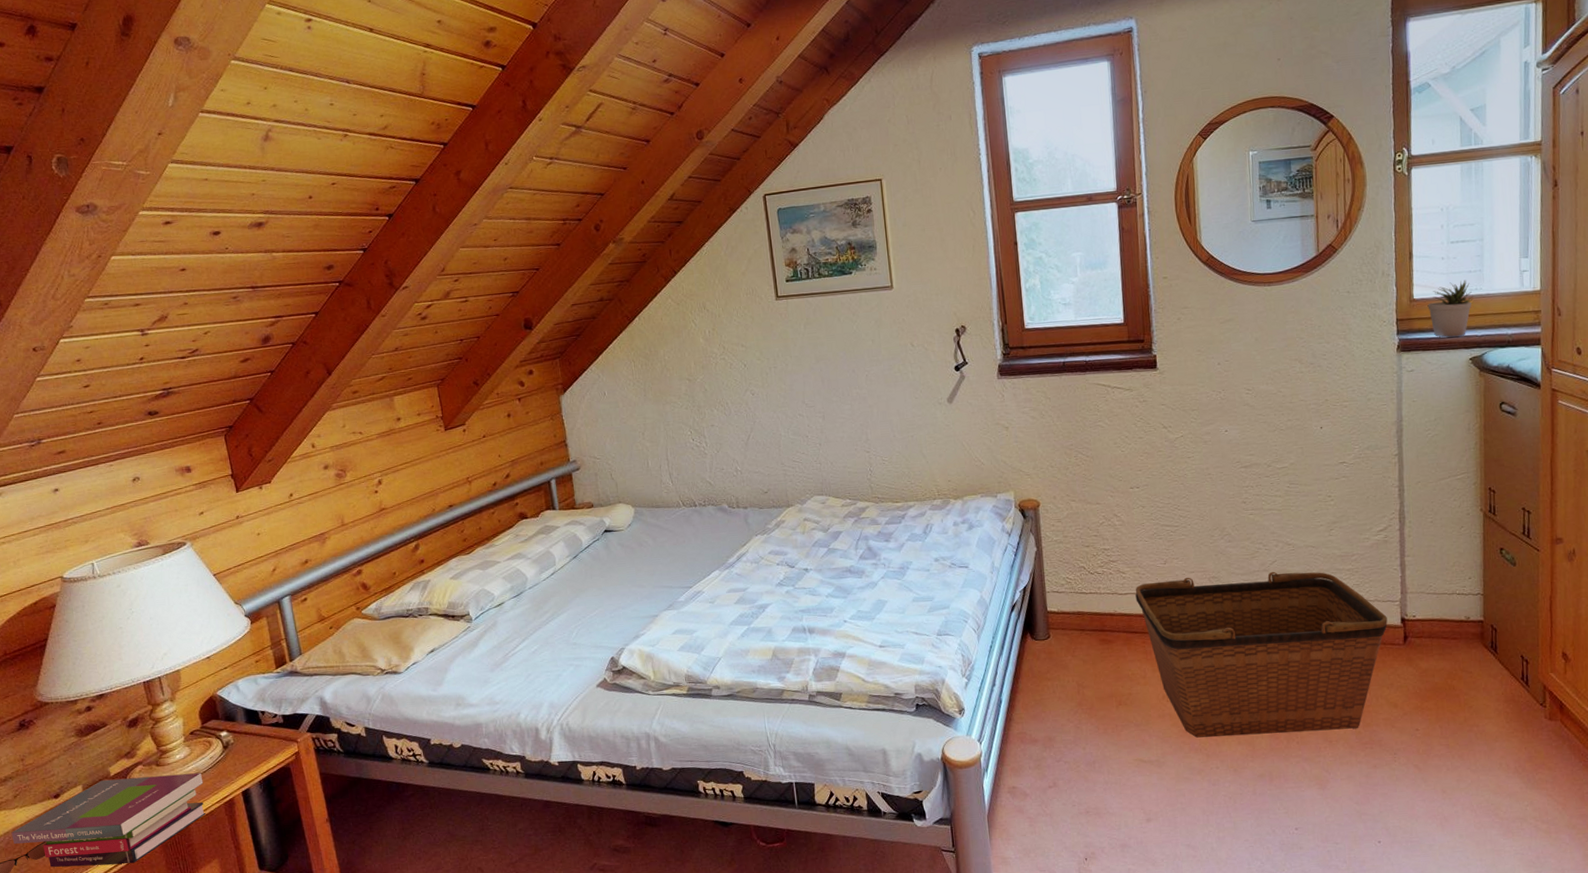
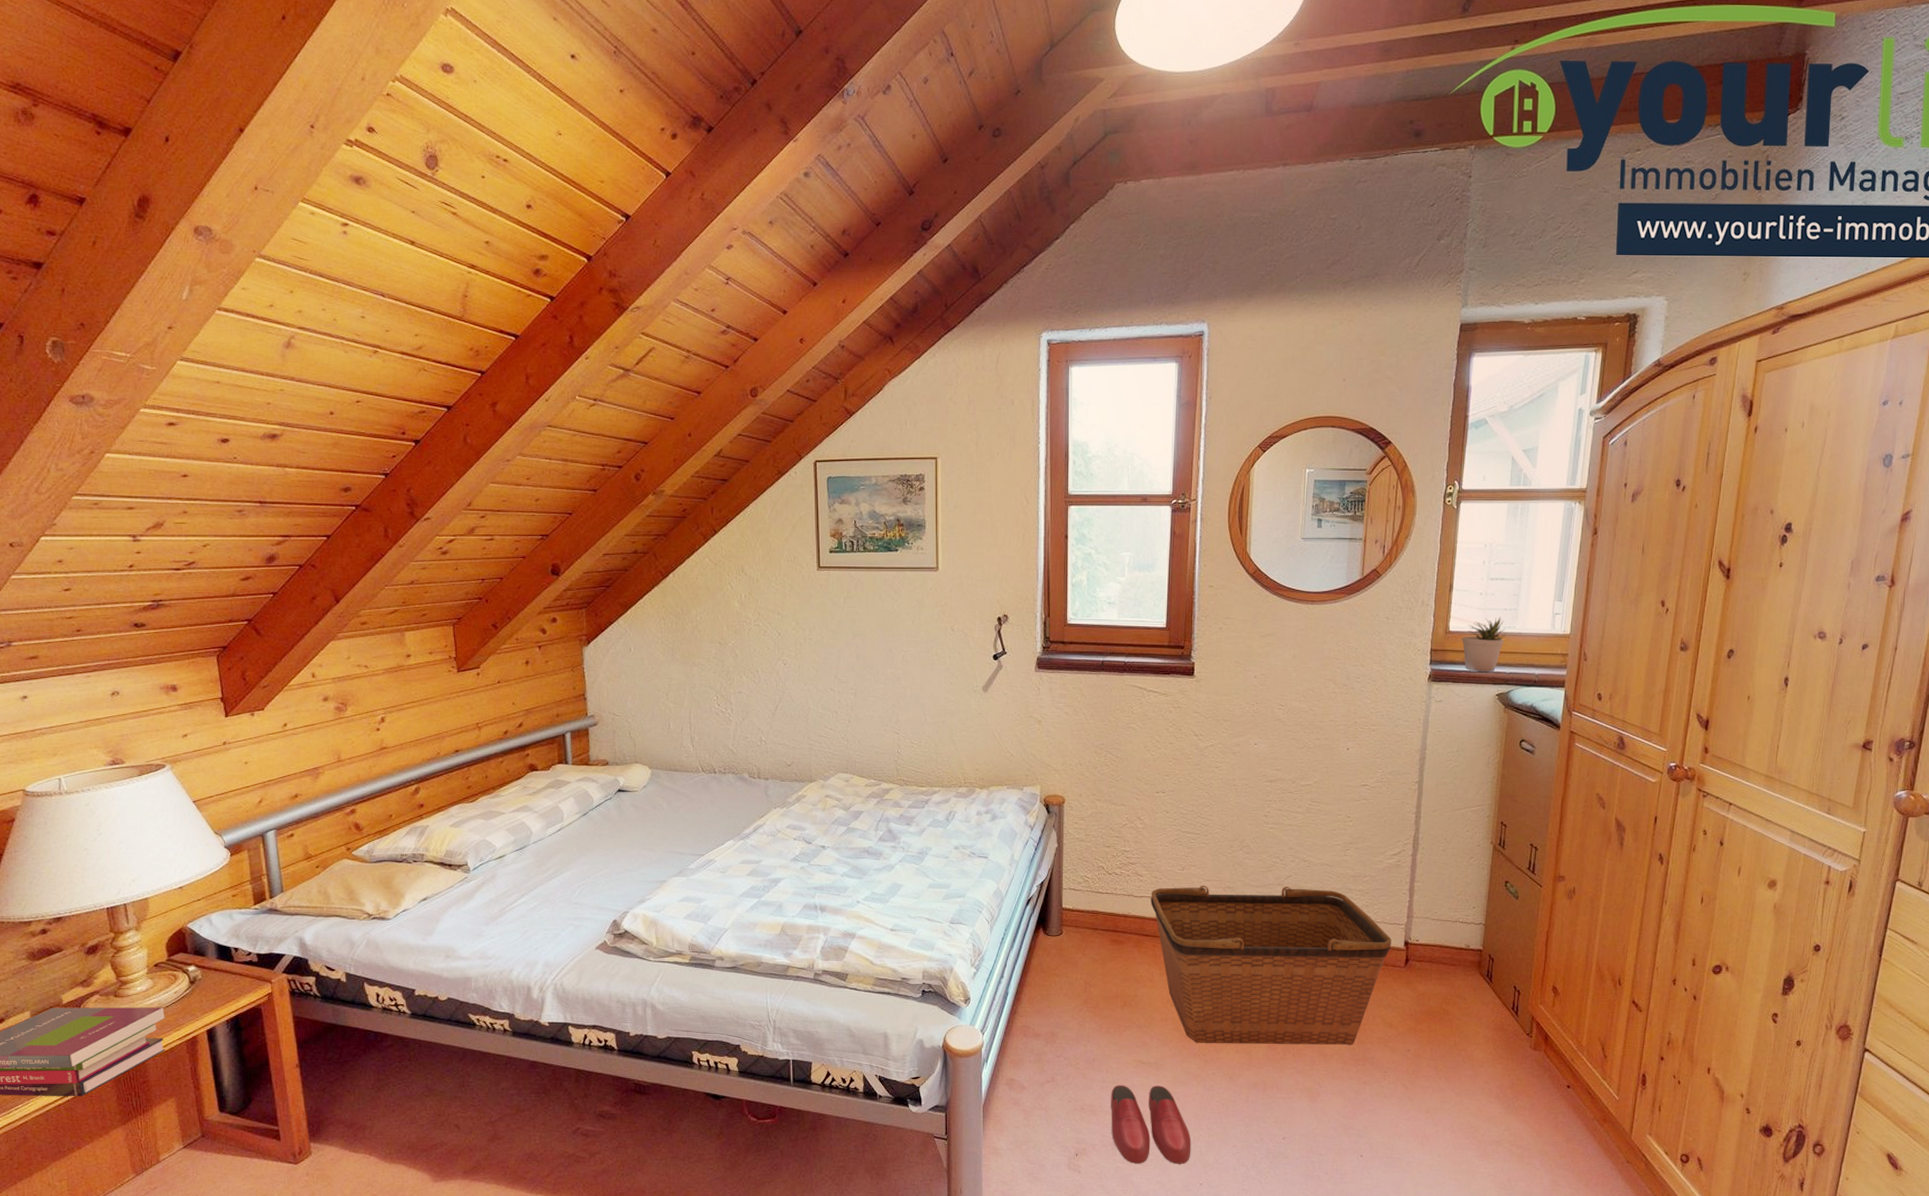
slippers: none [1115,783,1203,864] -> present [1111,1085,1191,1164]

